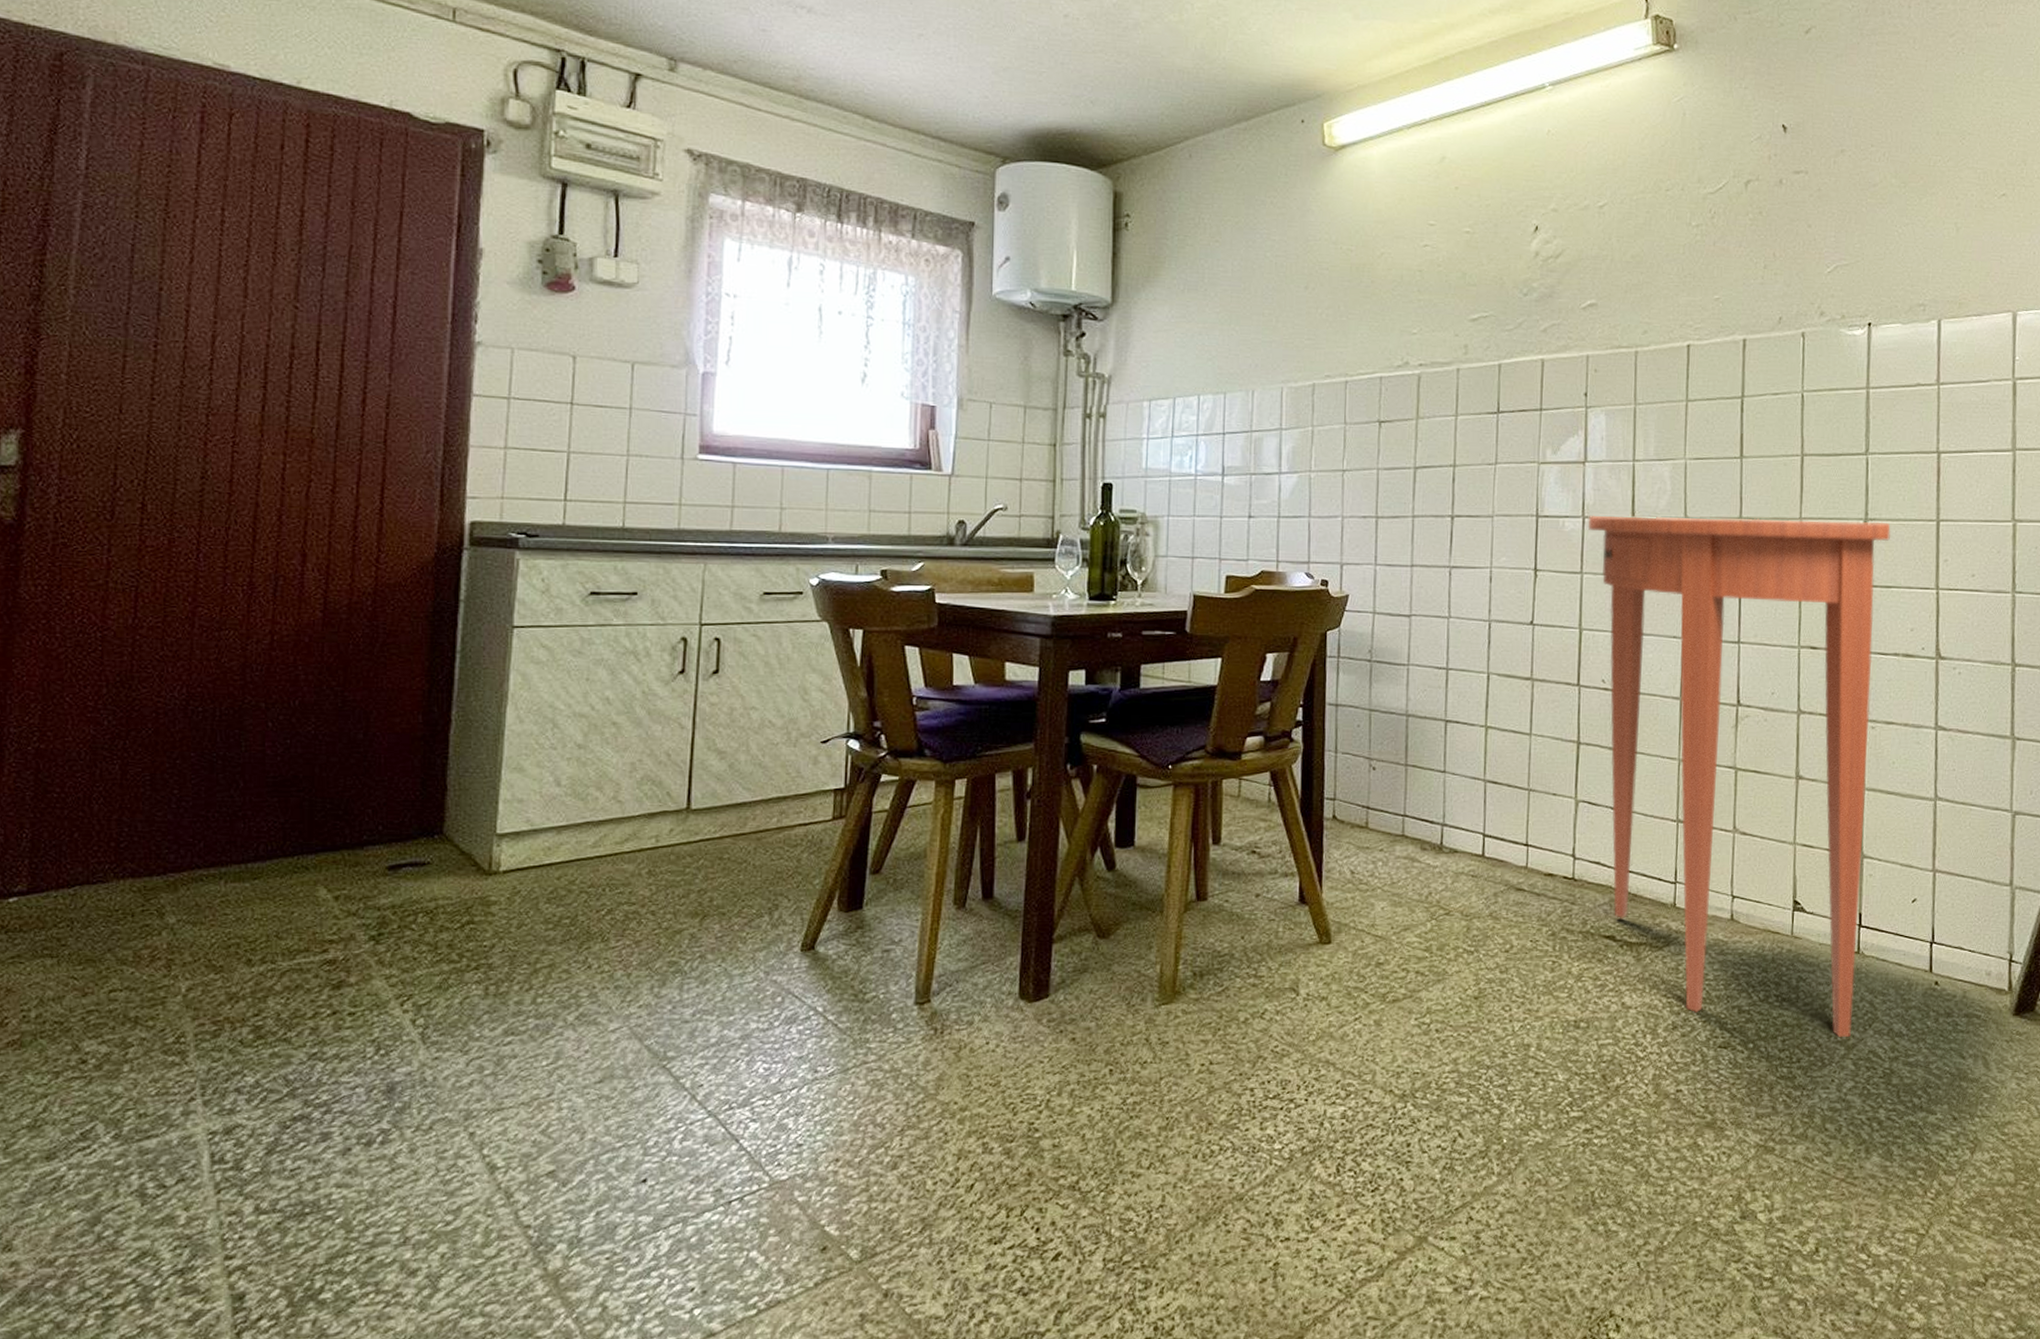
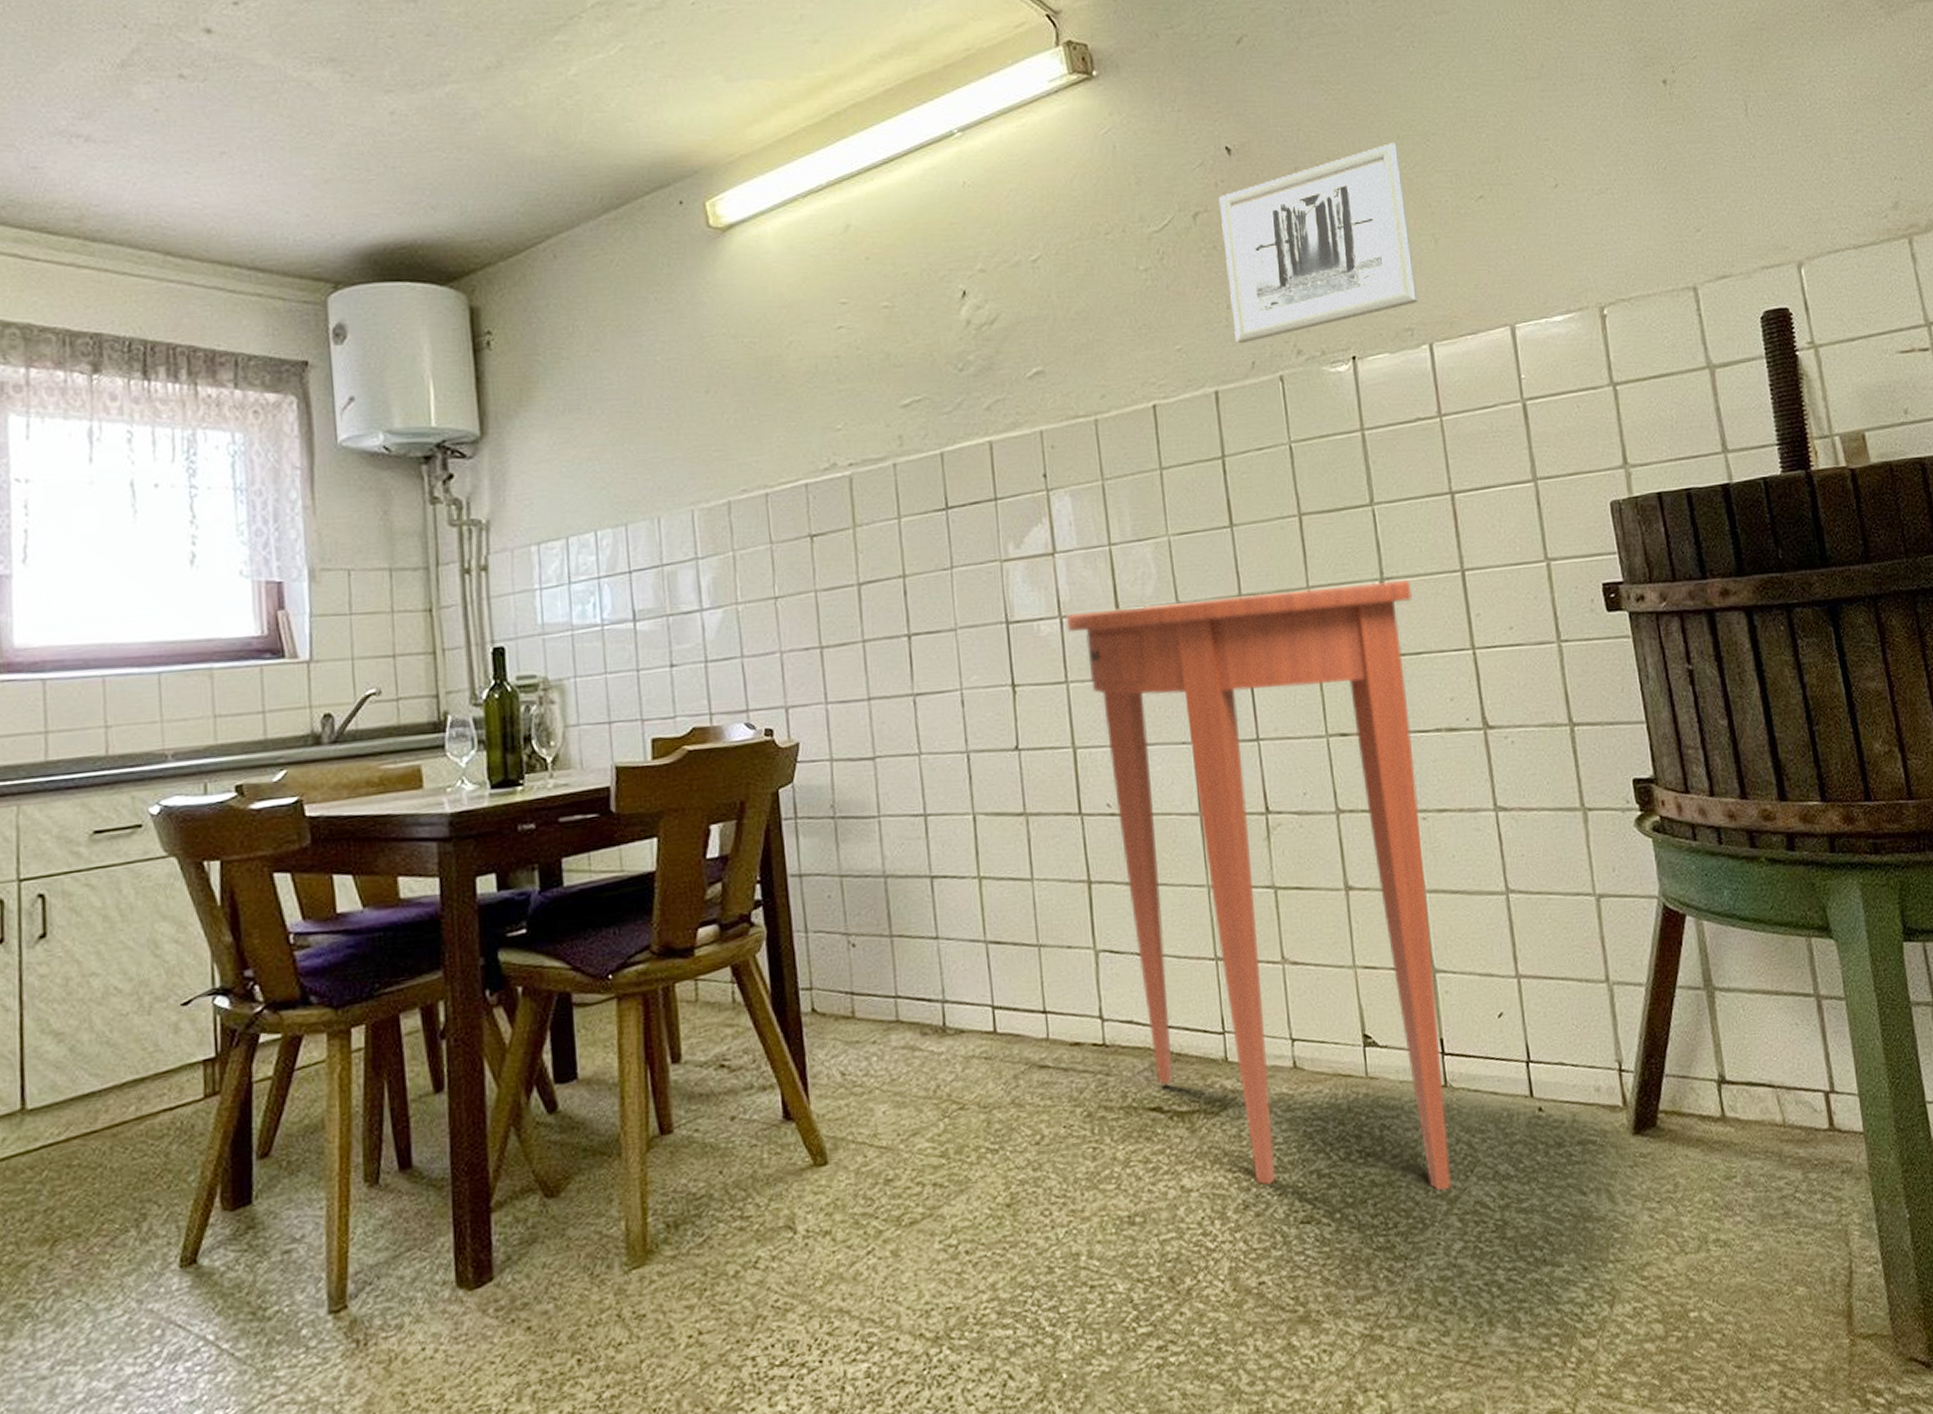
wall art: none [1767,137,1937,301] -> present [1218,143,1419,344]

